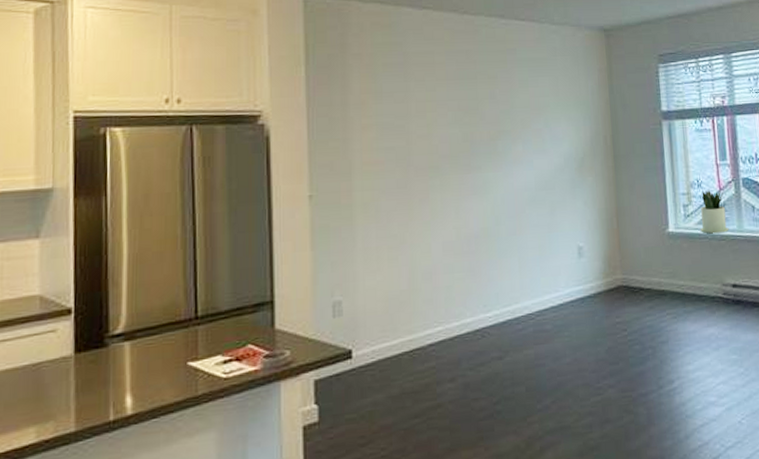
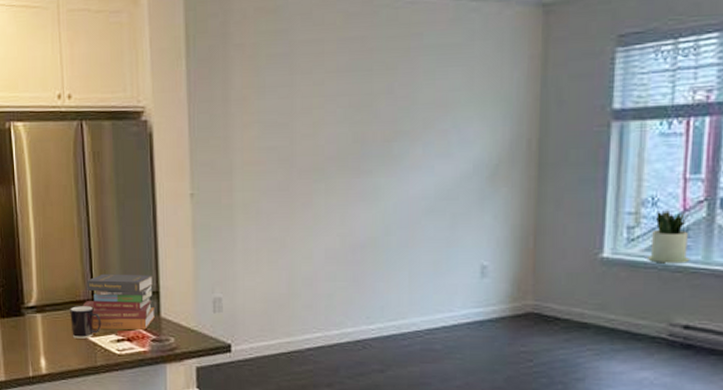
mug: none [167,326,206,366] -> present [70,306,102,339]
books: none [183,284,268,353] -> present [82,273,155,330]

